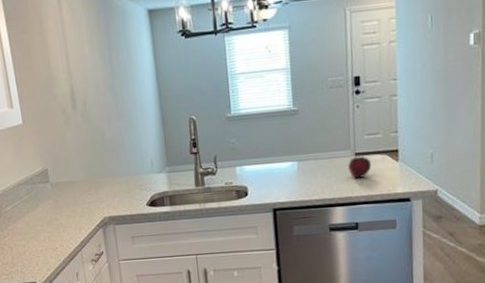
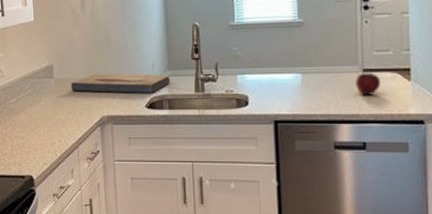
fish fossil: none [68,171,170,195] -> present [71,73,170,93]

